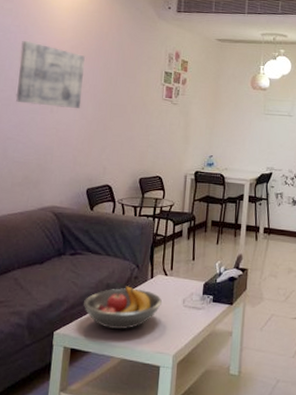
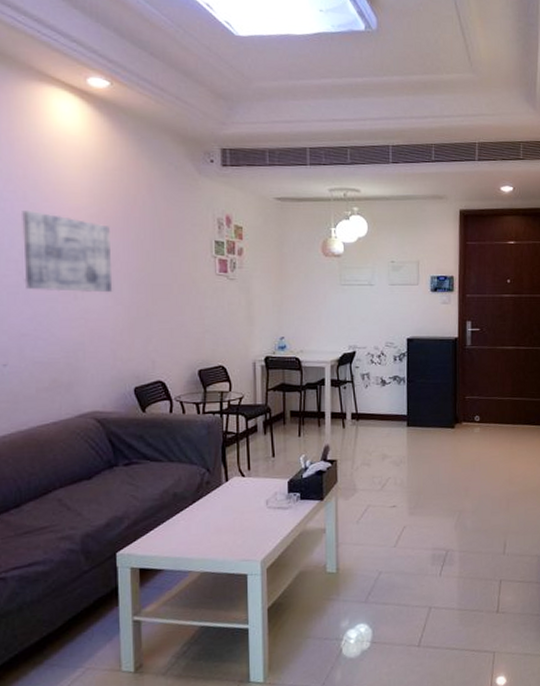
fruit bowl: present [84,286,162,330] -> none [148,493,241,542]

